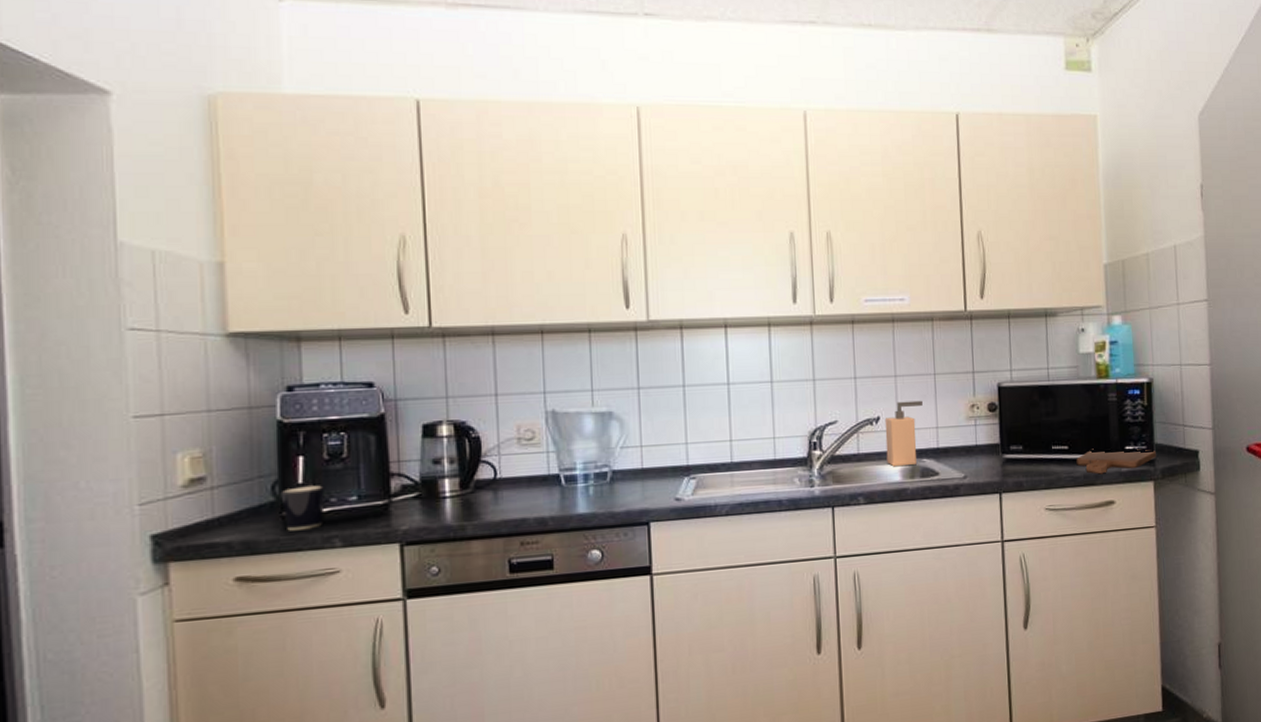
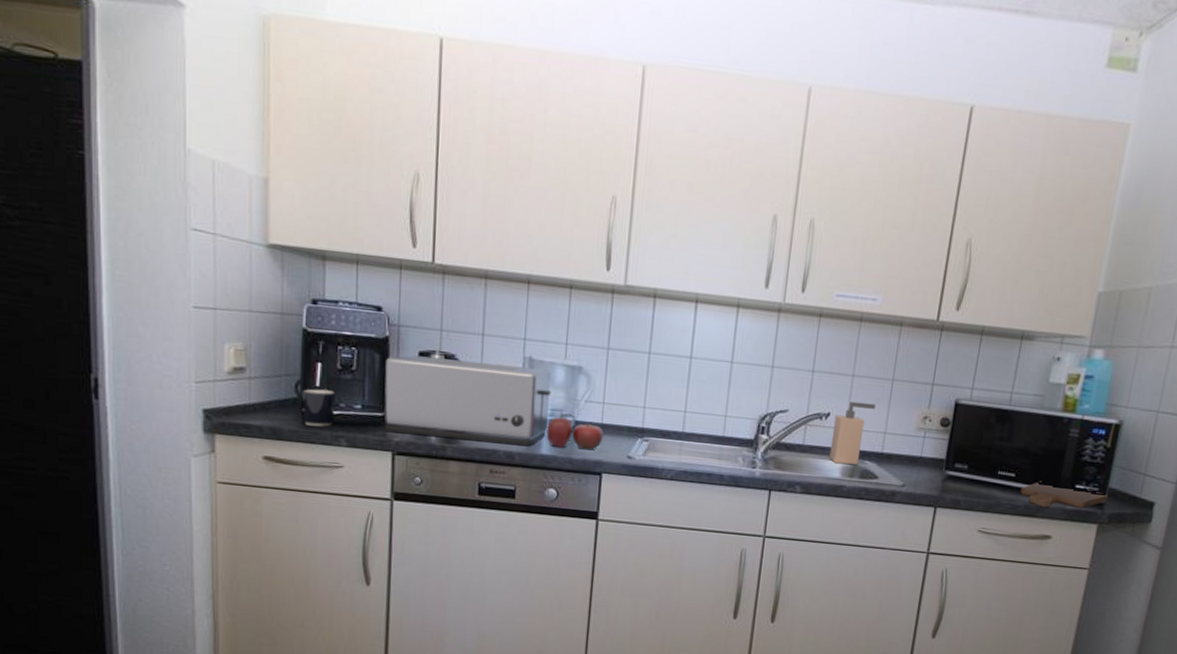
toaster: none [382,421,581,521] -> present [383,355,551,446]
fruit: none [581,464,611,503] -> present [546,413,573,448]
fruit: none [611,469,646,501] -> present [572,422,603,451]

